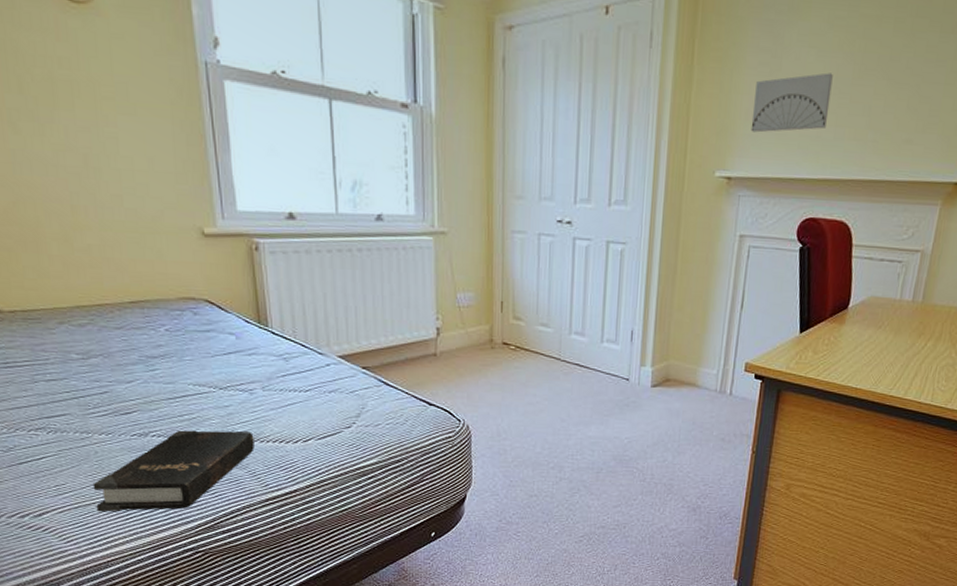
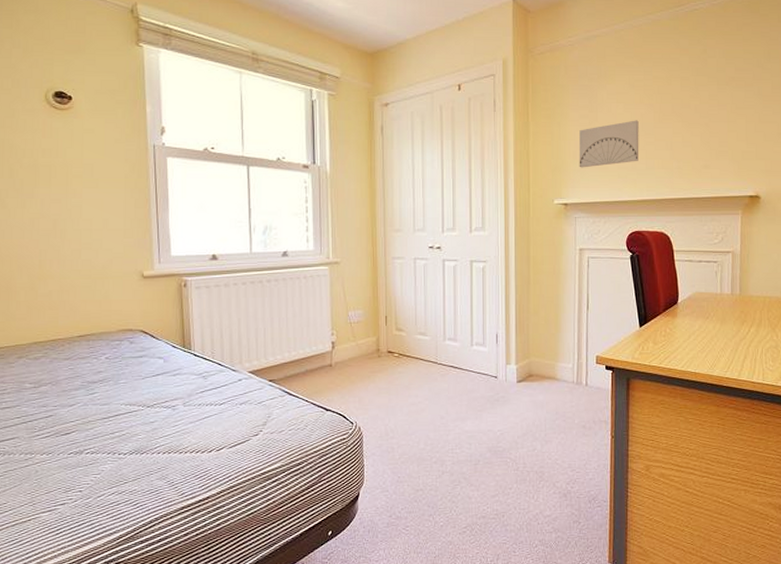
hardback book: present [92,430,254,512] -> none [30,444,174,529]

